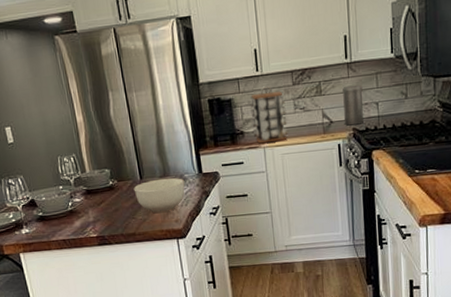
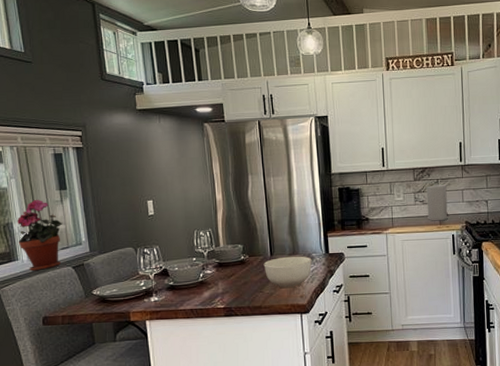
spice rack: present [249,85,288,144] -> none [375,179,408,230]
paper towel holder: none [307,86,333,131] -> present [426,183,448,221]
canister: present [342,84,364,126] -> none [457,184,475,219]

